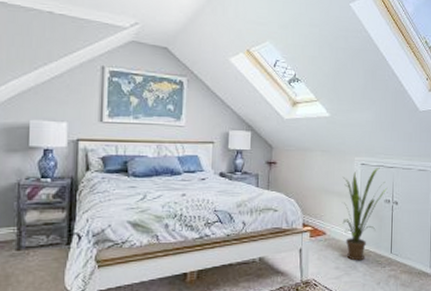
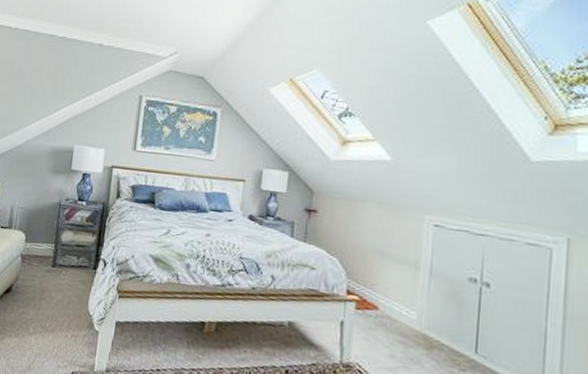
house plant: present [342,167,388,261] -> none [402,232,474,355]

